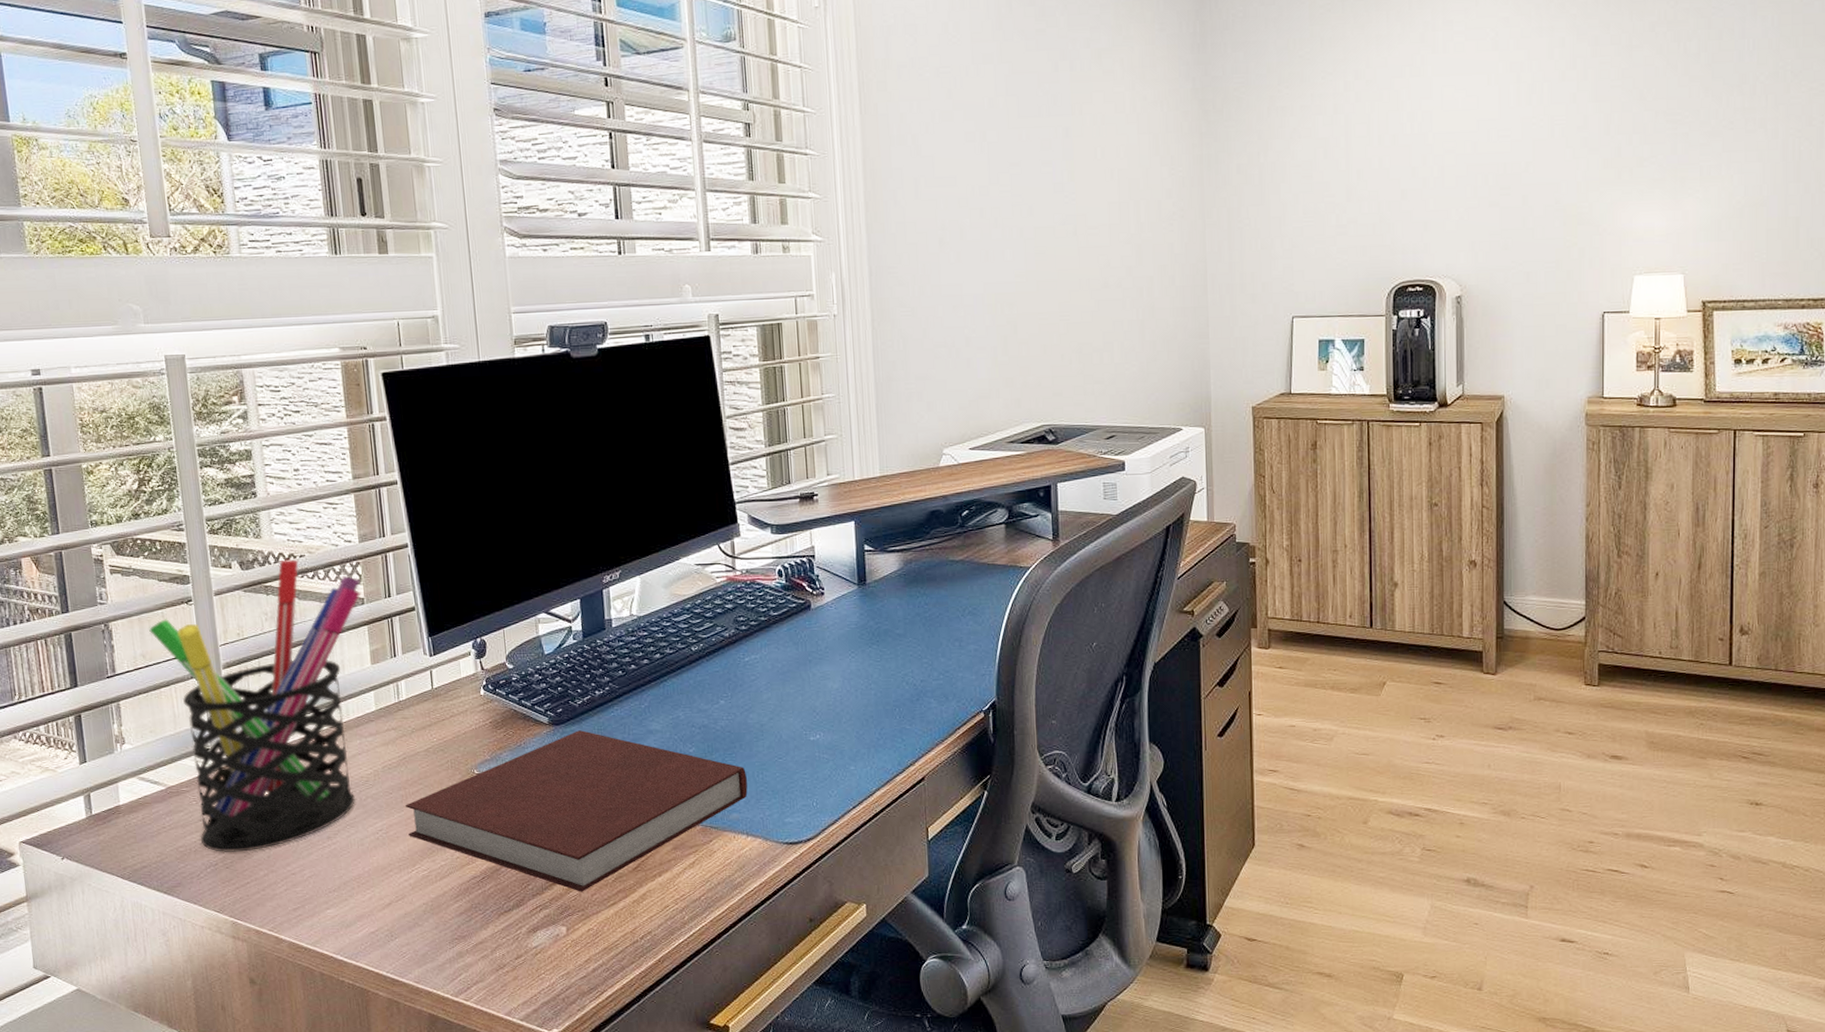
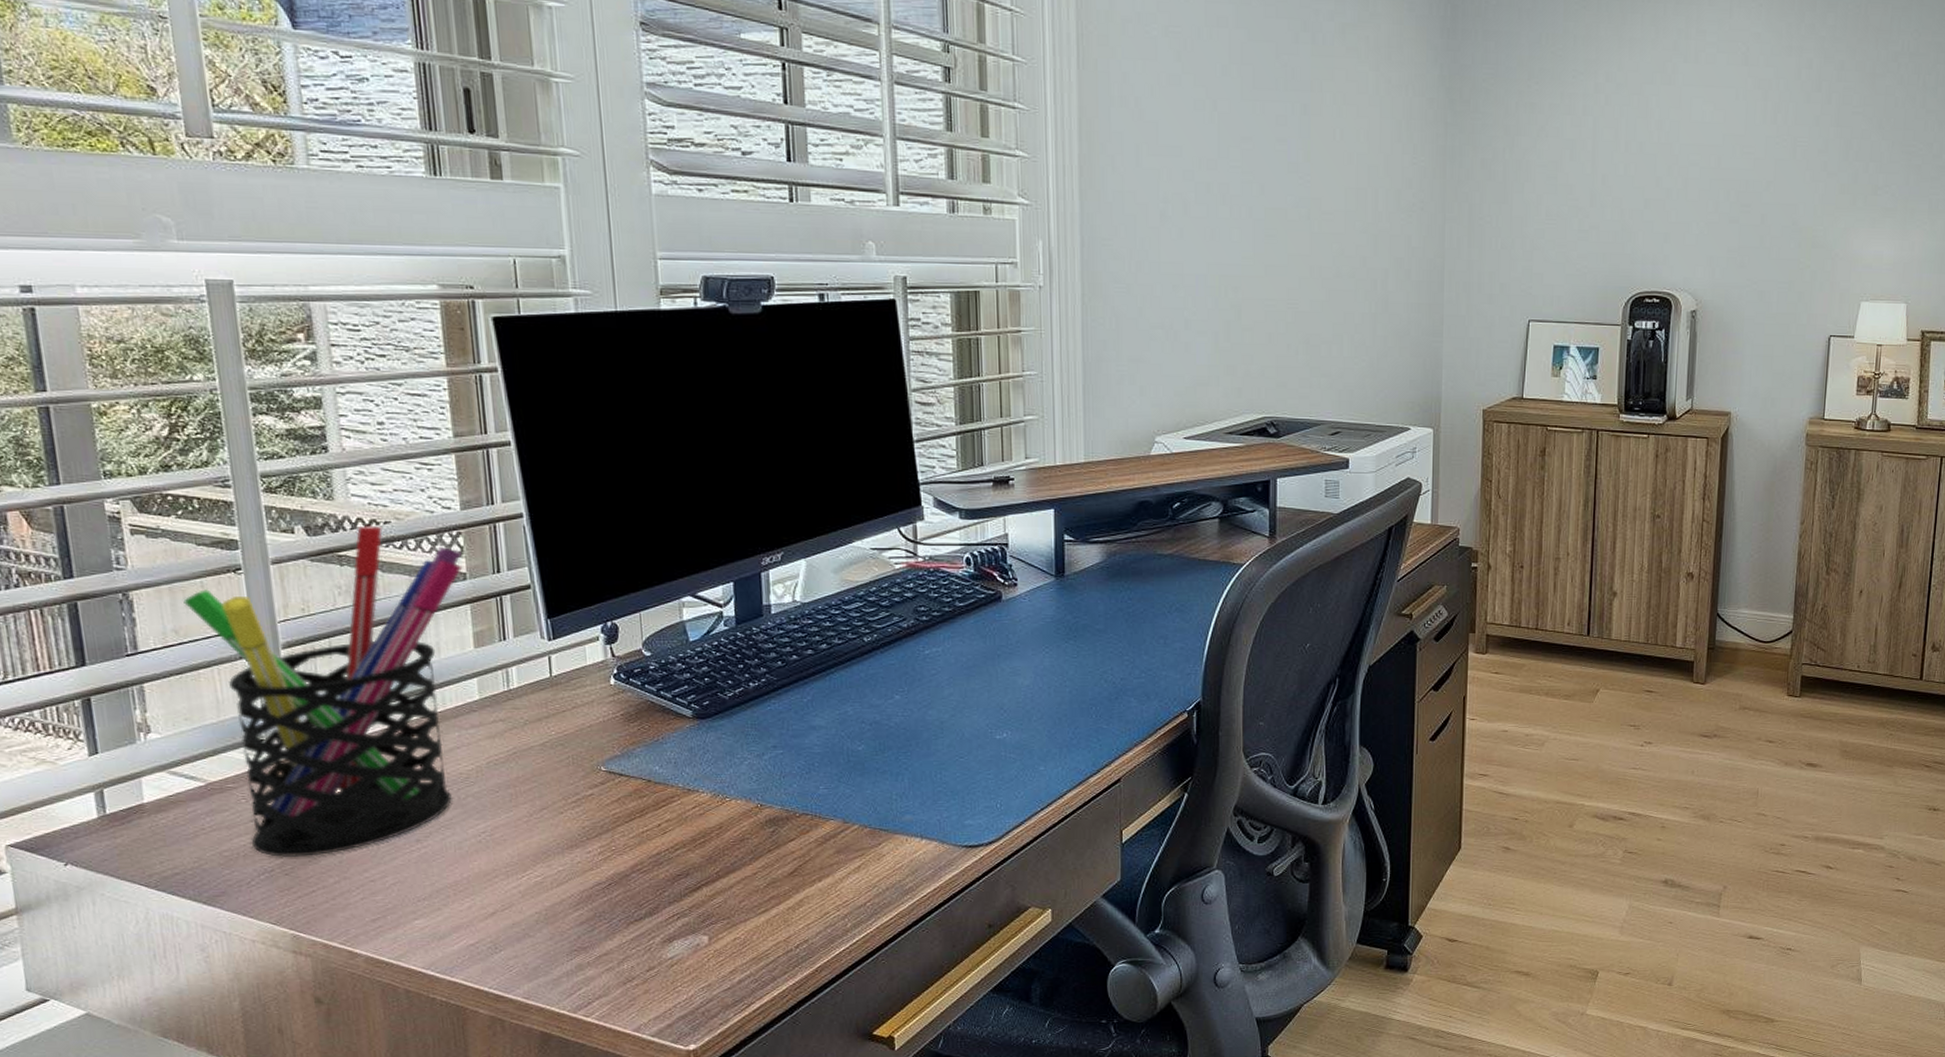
notebook: present [406,730,748,892] -> none [515,725,923,899]

